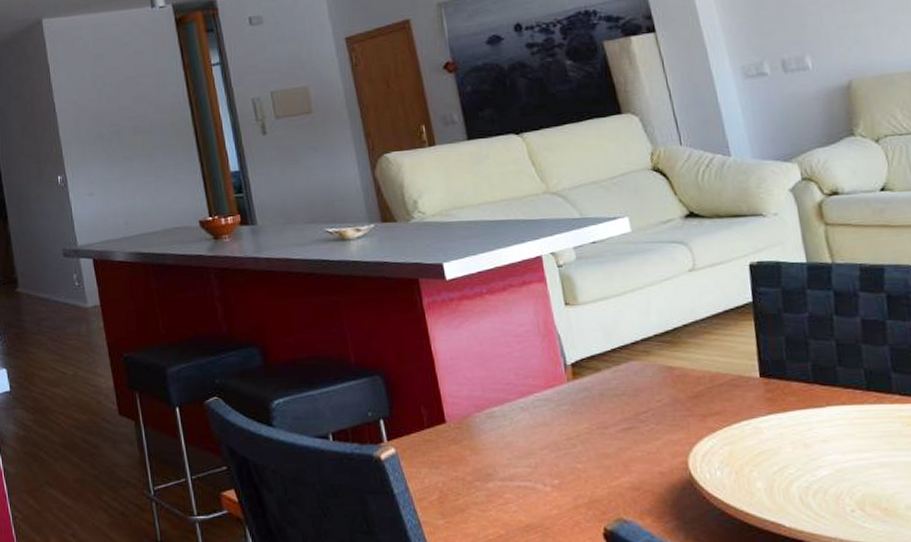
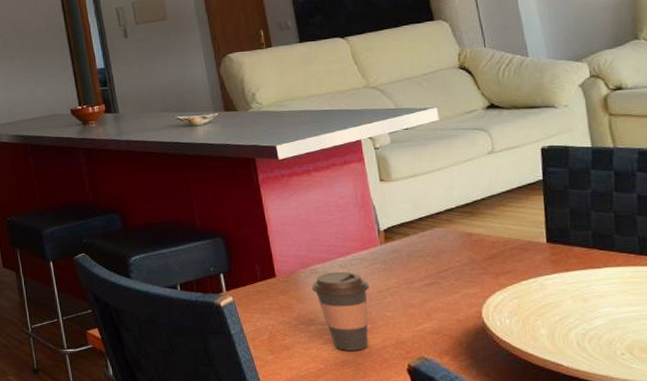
coffee cup: none [488,415,557,512] -> present [311,271,370,351]

